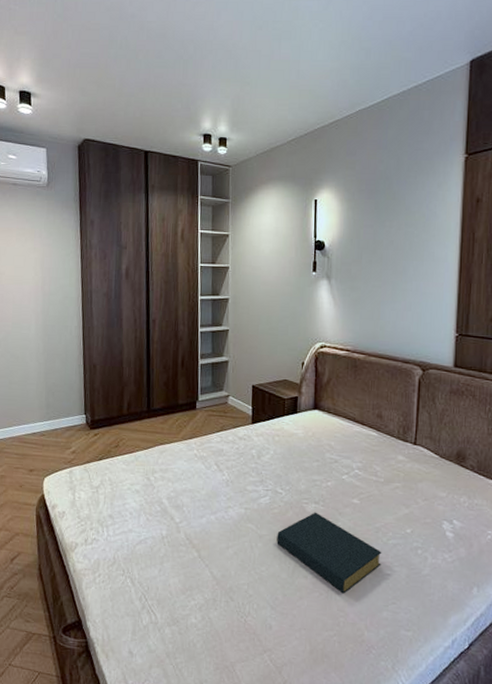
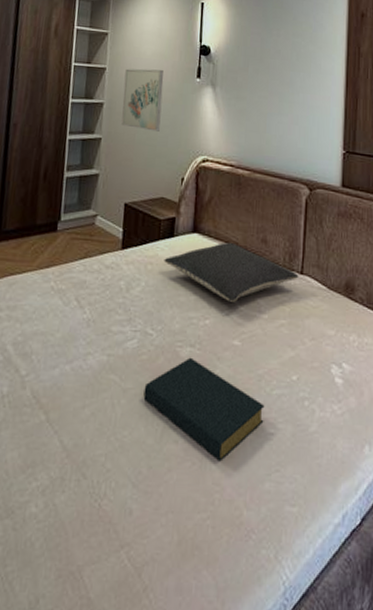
wall art: none [245,266,282,322] -> present [121,68,164,132]
pillow: none [289,418,412,468] -> present [164,243,299,302]

